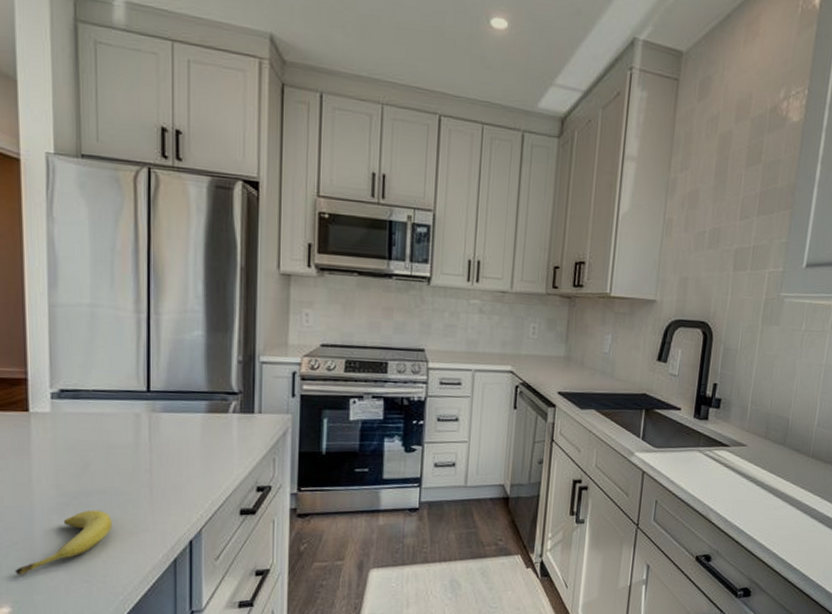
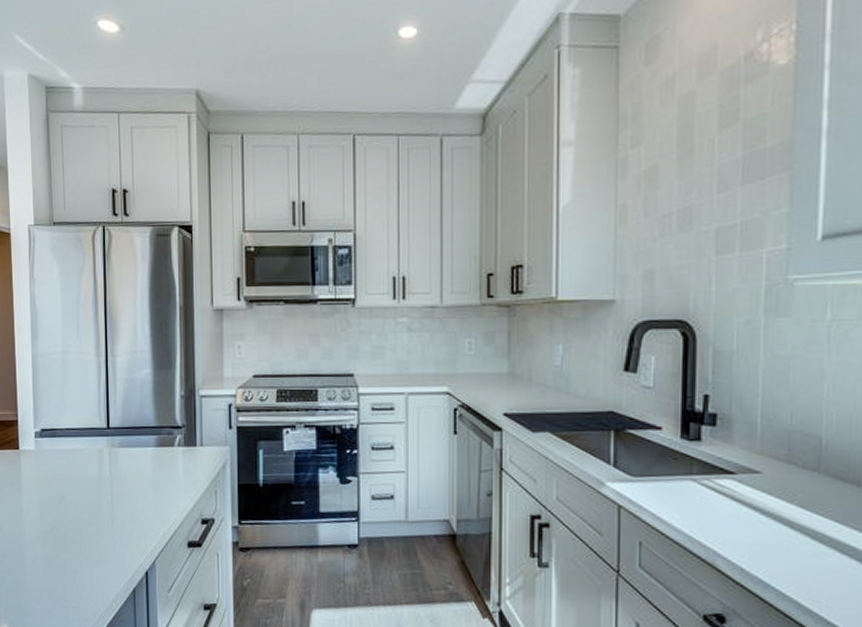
fruit: present [15,510,113,575] -> none [11,539,83,598]

